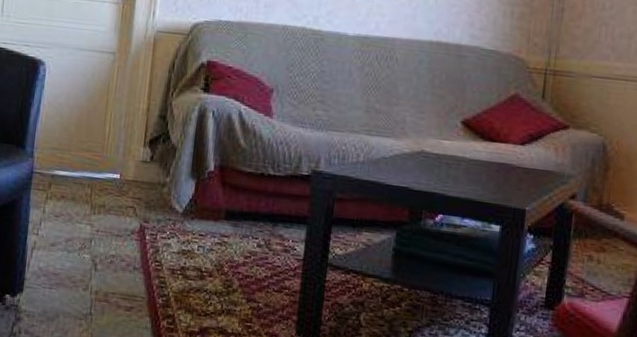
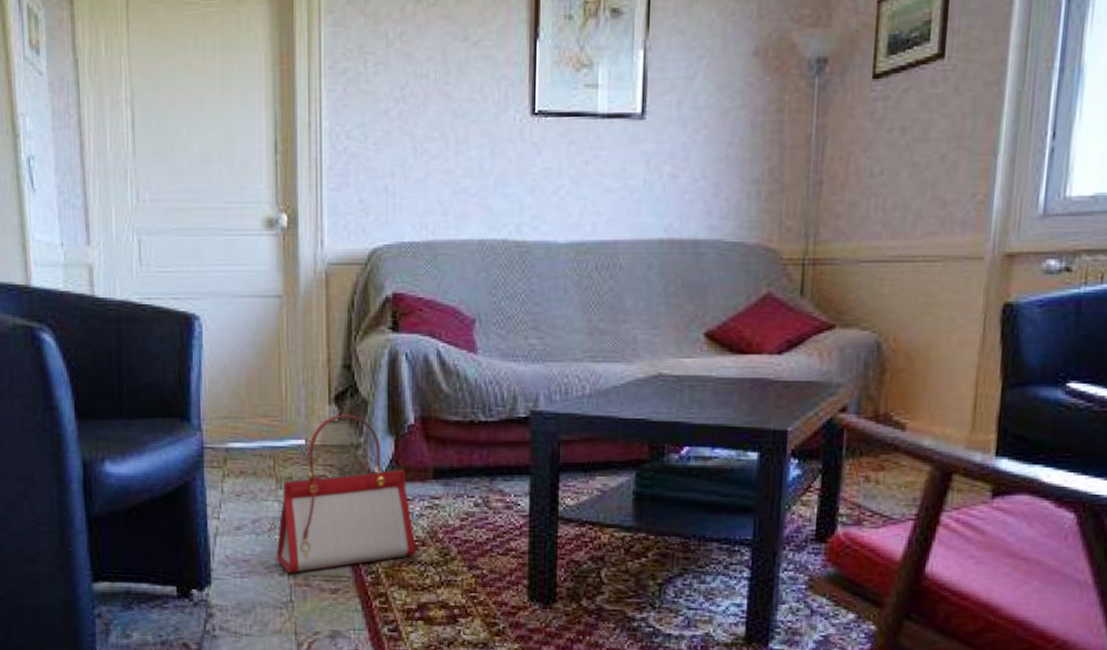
handbag: none [83,156,204,290] -> present [277,414,417,574]

